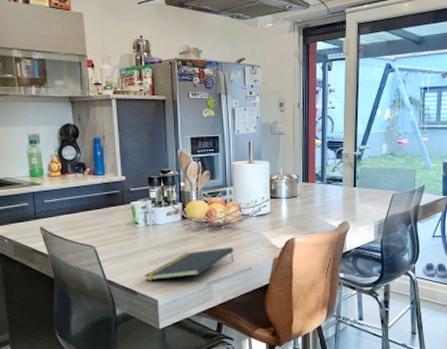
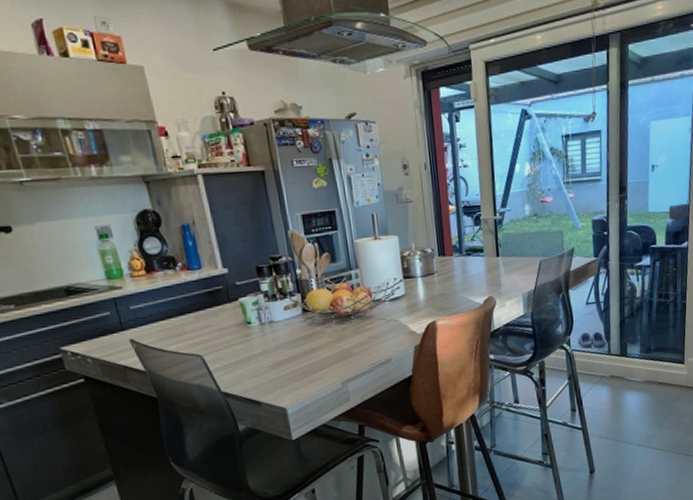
notepad: present [144,247,234,281] -> none [266,339,370,389]

